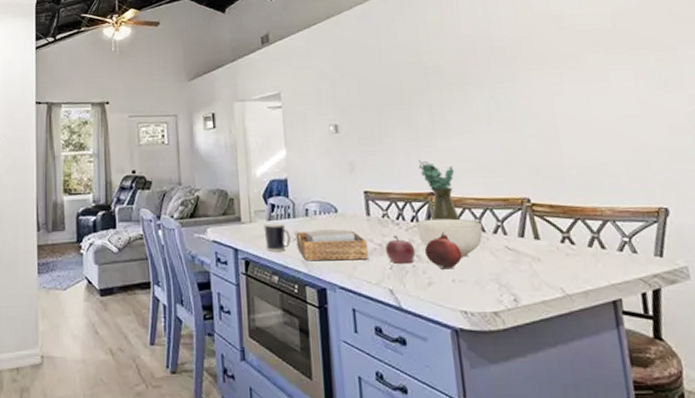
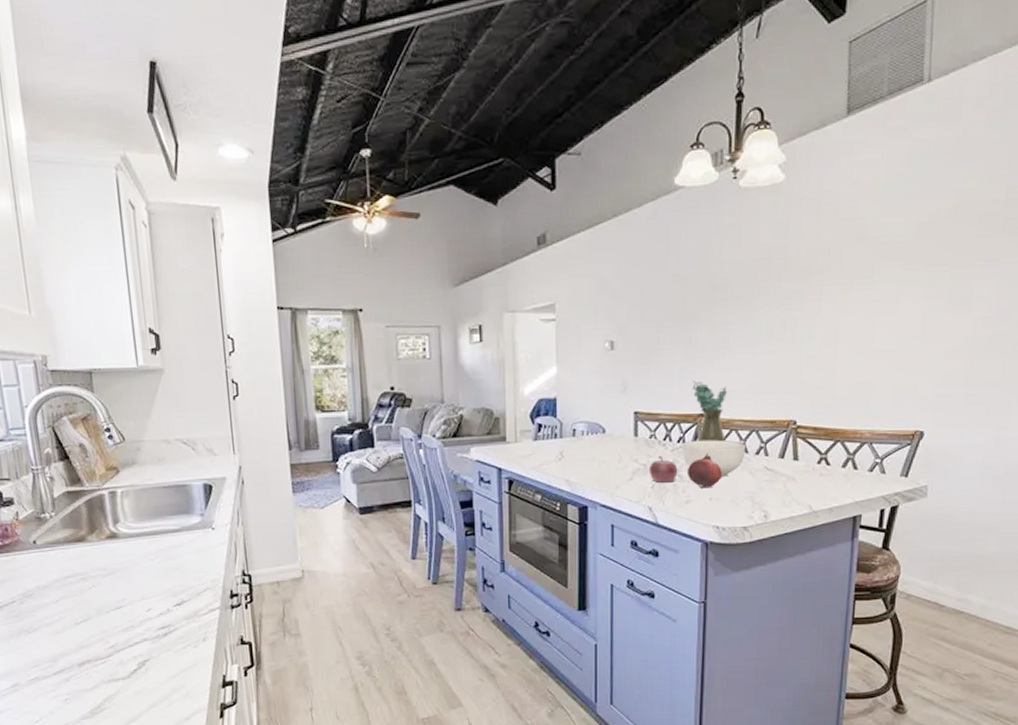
mug: present [263,223,291,251] -> none [529,443,556,471]
napkin holder: present [296,229,368,261] -> none [561,449,632,481]

